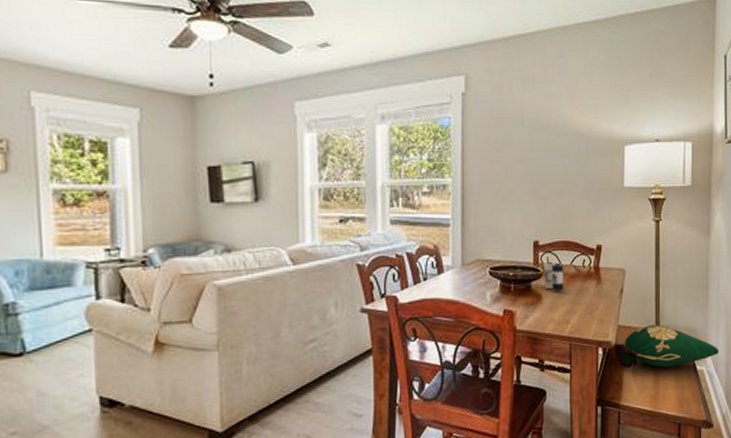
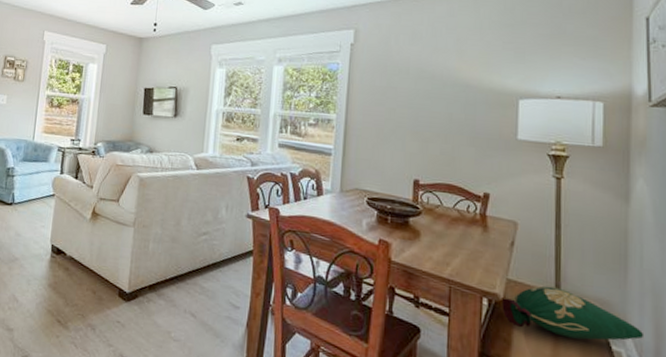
candle: present [544,261,577,295] -> none [423,201,459,239]

